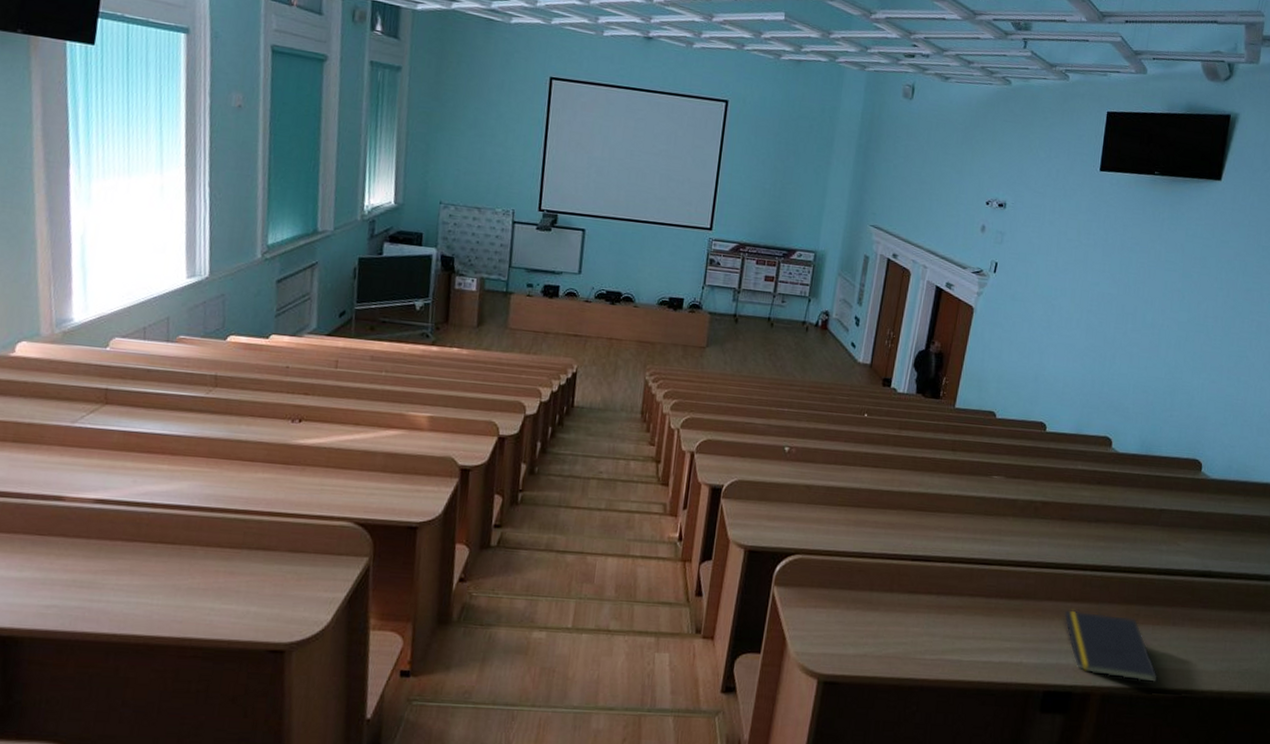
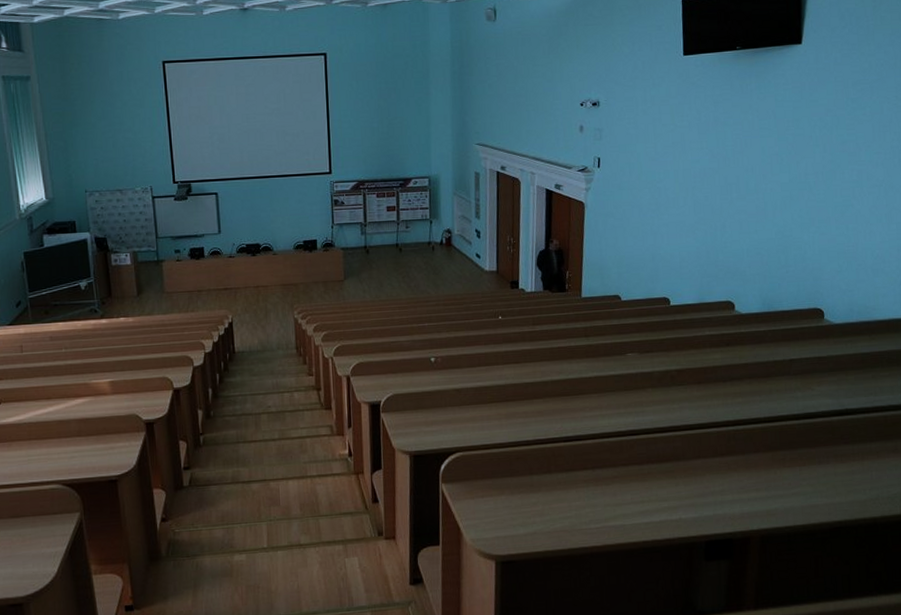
notepad: present [1063,610,1158,683] -> none [713,462,812,520]

